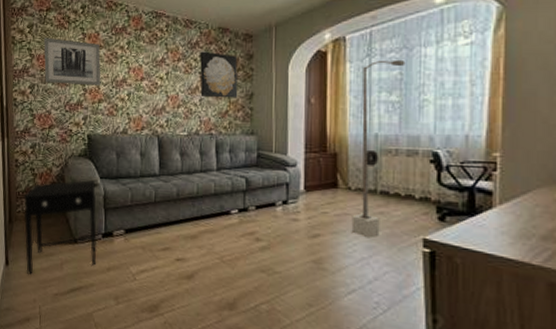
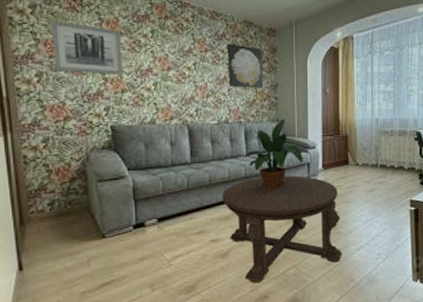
side table: present [23,180,97,275] -> none [37,173,127,277]
coffee table: none [190,195,328,315] -> present [222,176,343,284]
potted plant: none [210,131,281,211] -> present [240,118,303,190]
street lamp: present [351,59,406,238] -> none [359,57,398,204]

